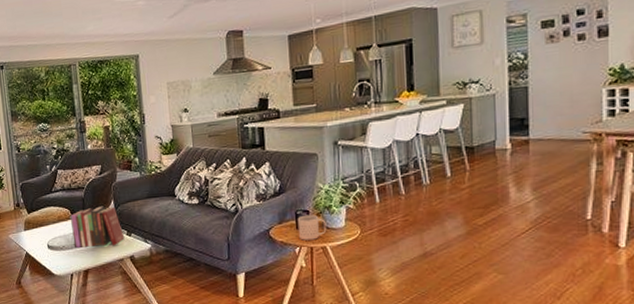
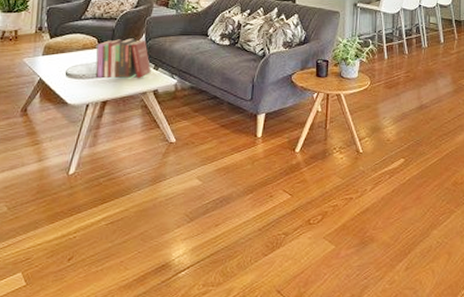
mug: present [297,214,327,240] -> none [317,64,342,87]

